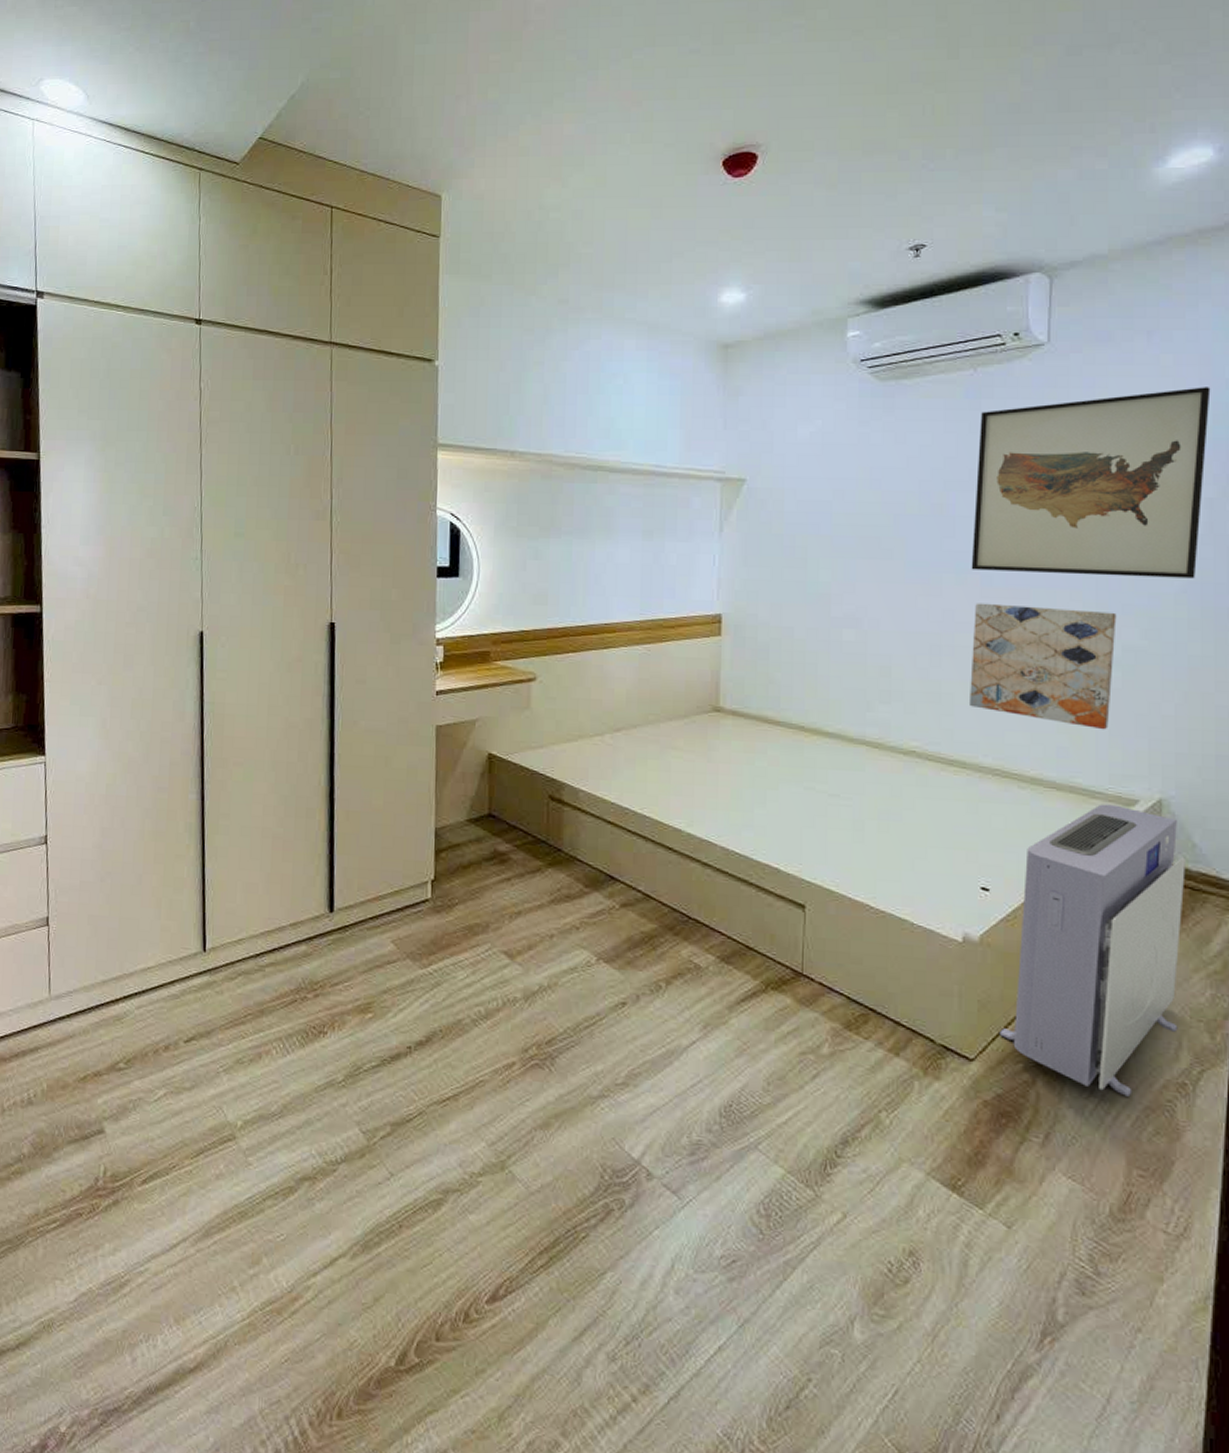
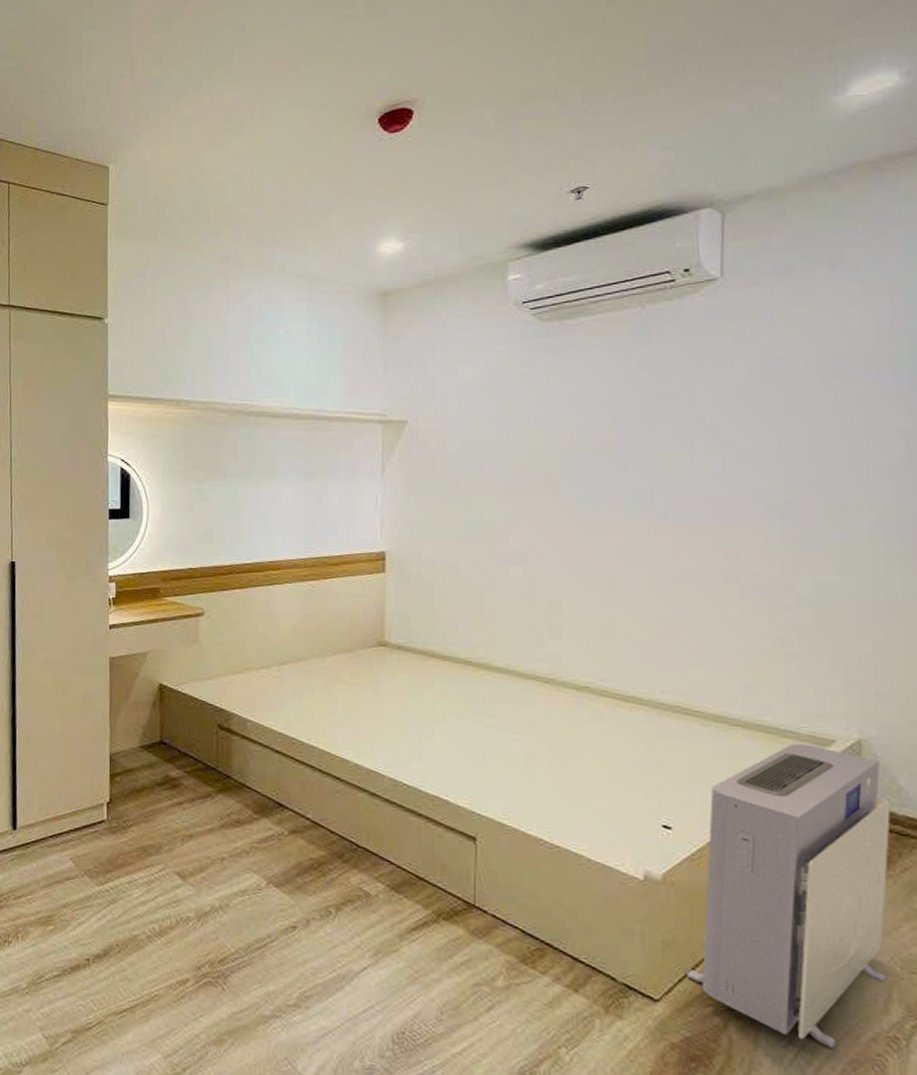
wall art: present [970,603,1117,730] -> none [645,539,805,668]
wall art: present [971,387,1211,579] -> none [643,315,904,512]

